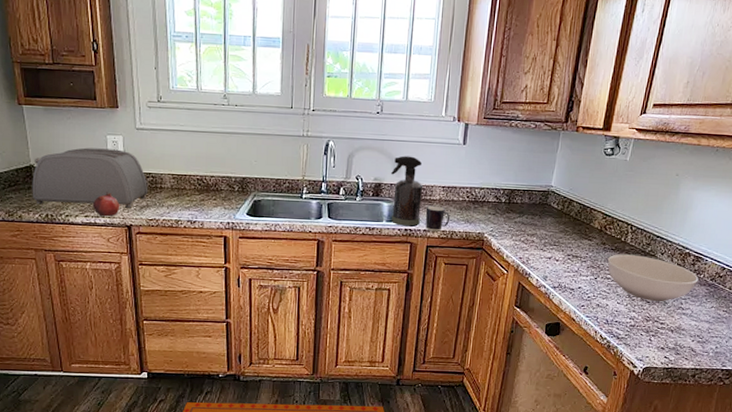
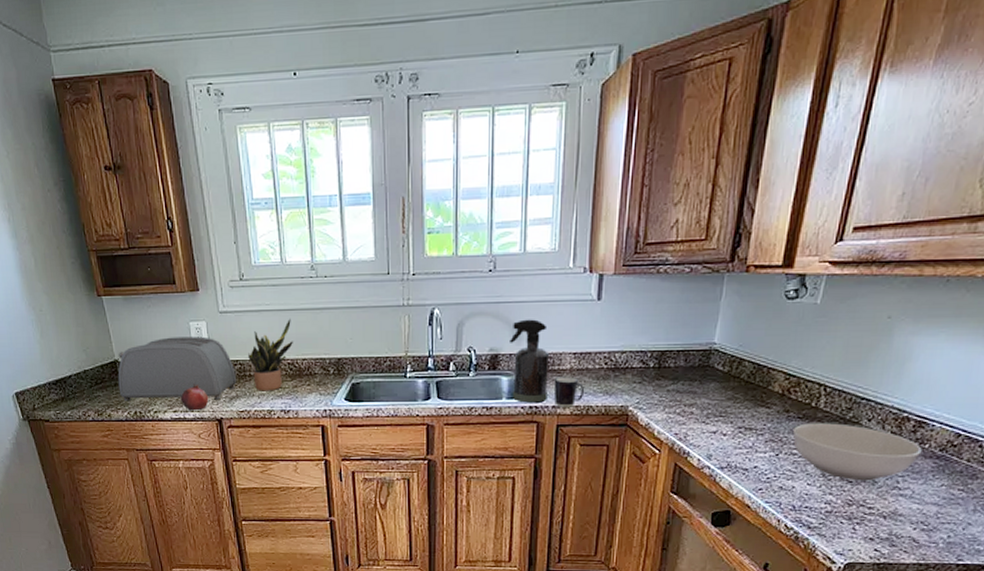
potted plant: none [161,139,204,203] -> present [248,318,294,392]

